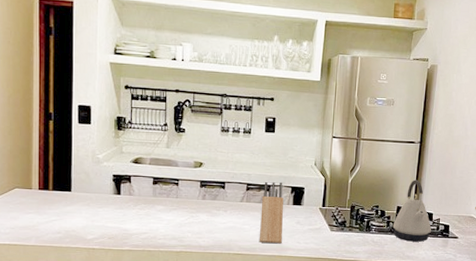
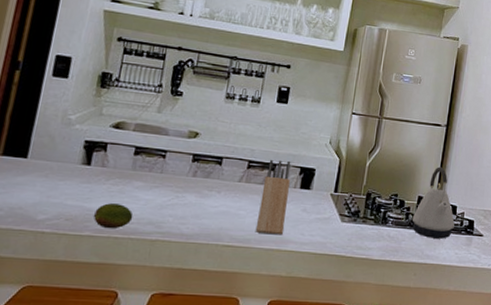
fruit: none [129,224,160,244] -> present [93,203,133,229]

